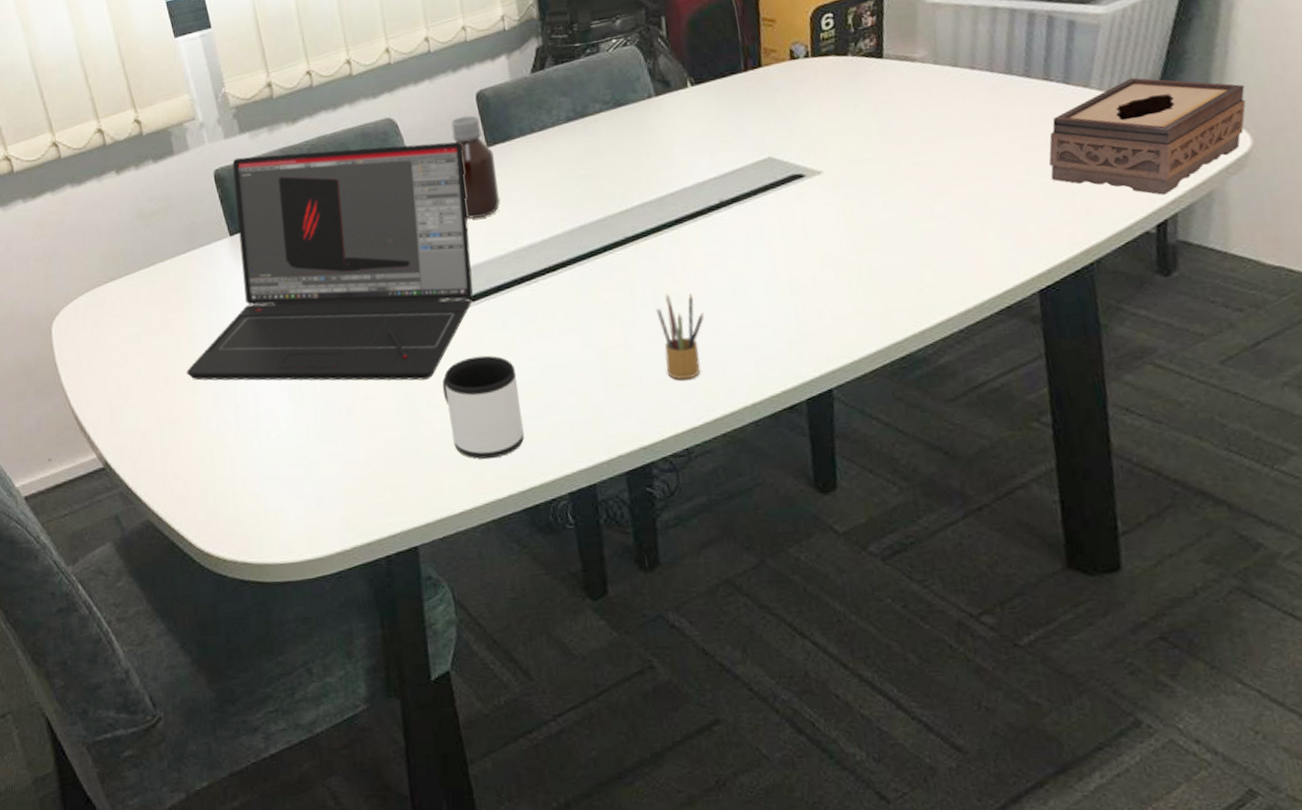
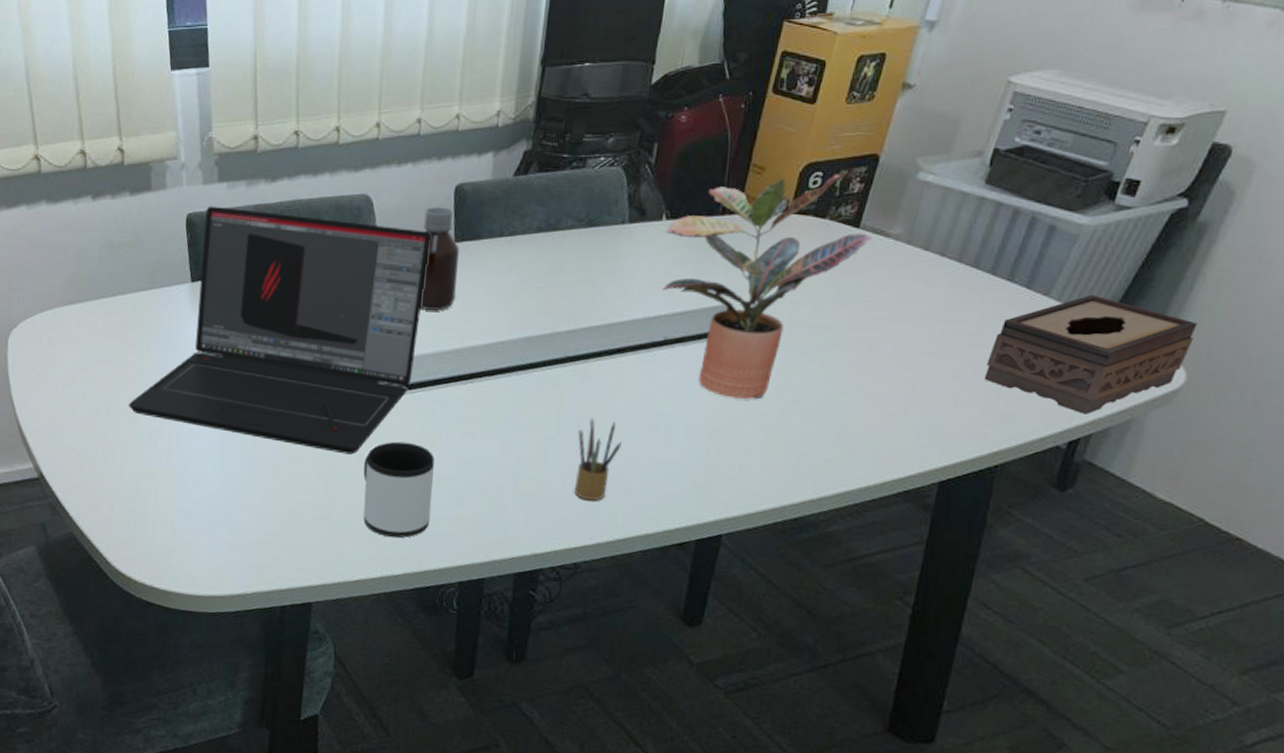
potted plant: none [694,9,899,247] -> present [663,173,872,399]

